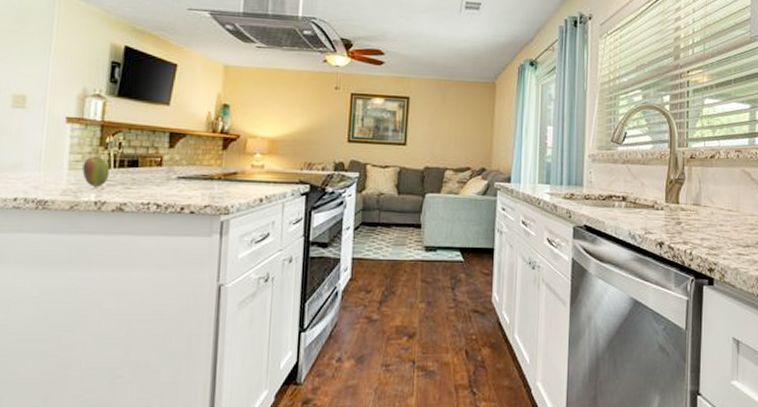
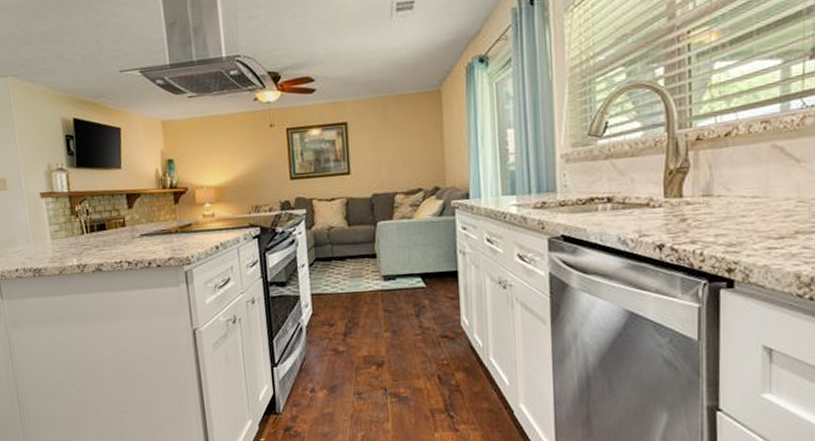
fruit: present [82,157,110,187] -> none [61,225,85,252]

